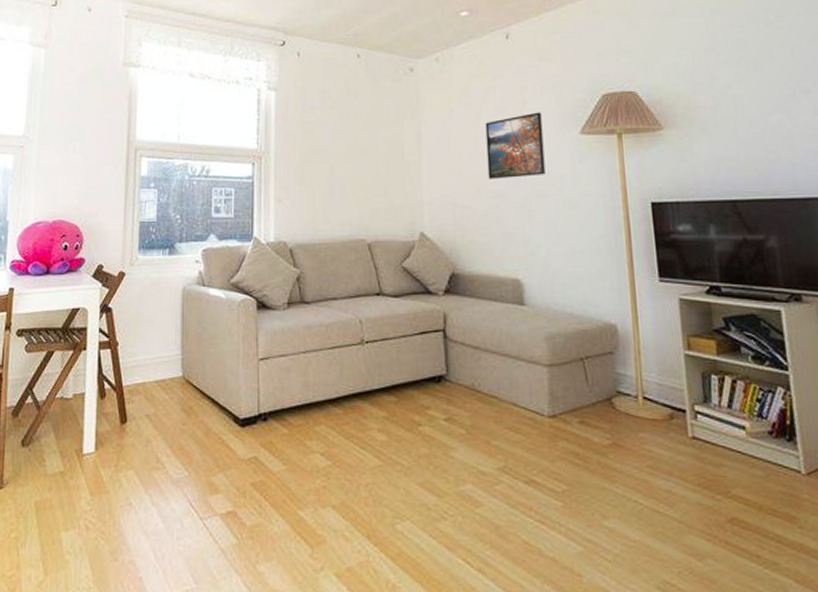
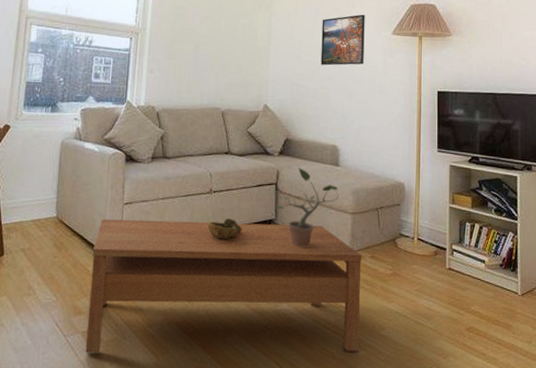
coffee table: none [226,378,576,548] -> present [85,219,362,353]
decorative bowl: none [361,375,405,401] -> present [207,219,242,240]
potted plant: none [444,309,528,411] -> present [274,168,339,248]

